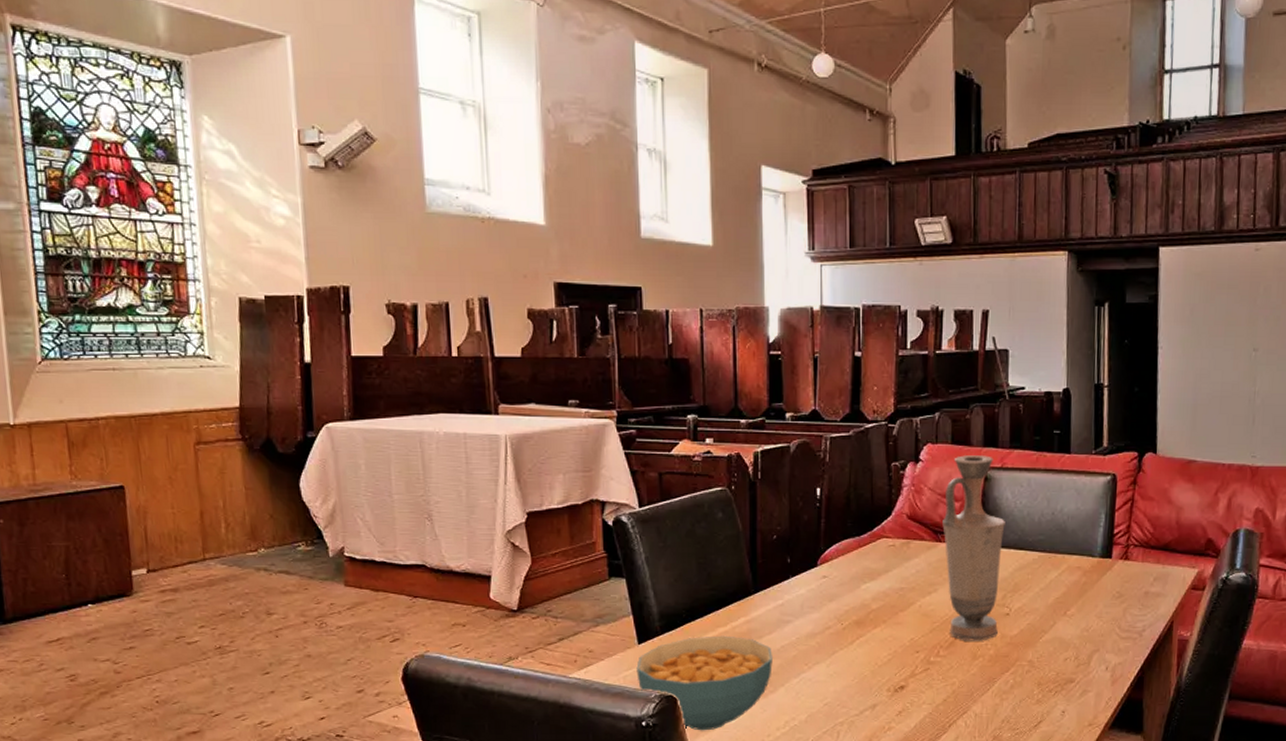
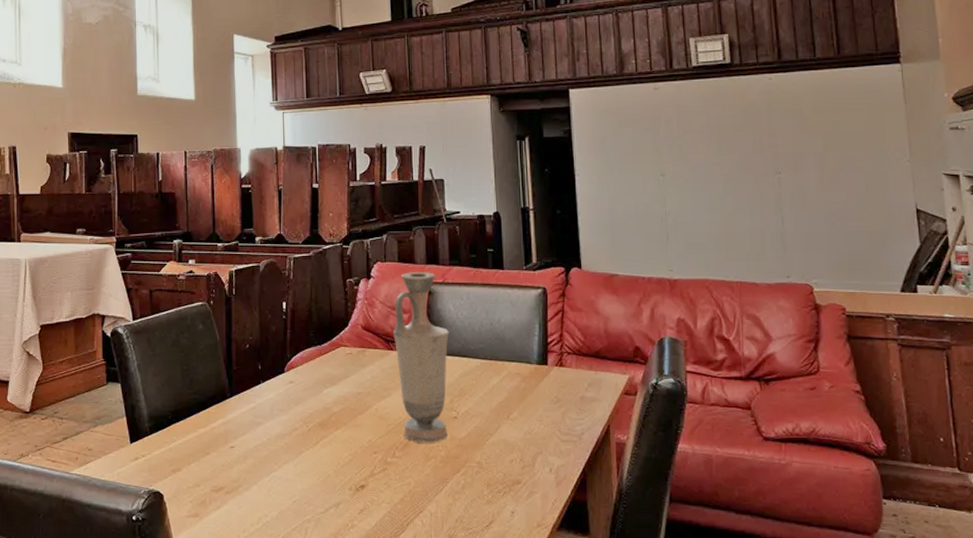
cereal bowl: present [636,635,773,731] -> none [128,436,247,526]

